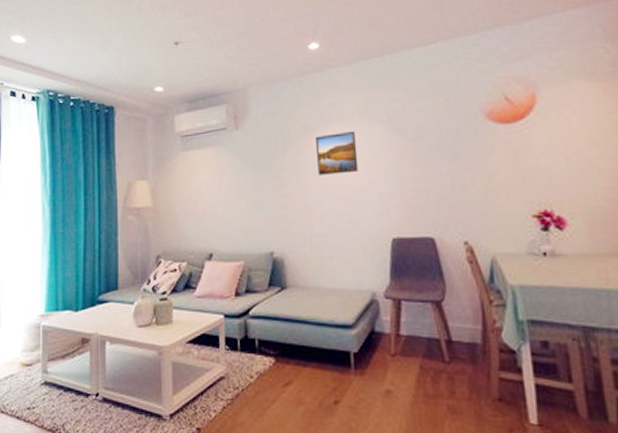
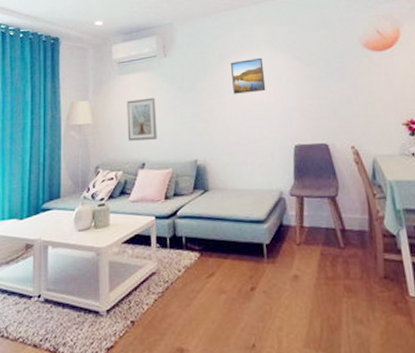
picture frame: none [191,177,227,228] -> present [126,97,158,141]

